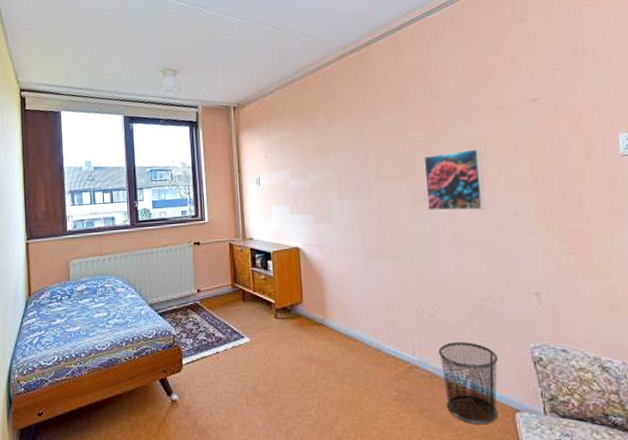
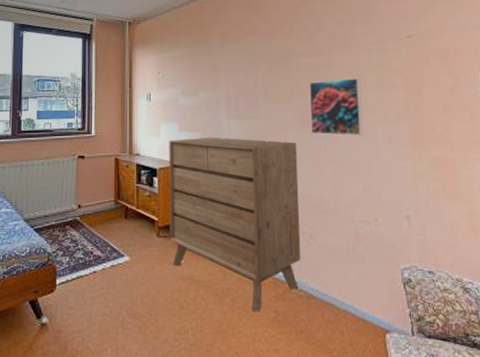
dresser: none [281,218,422,391] -> present [169,137,301,313]
waste bin: present [439,342,499,425] -> none [316,263,371,347]

